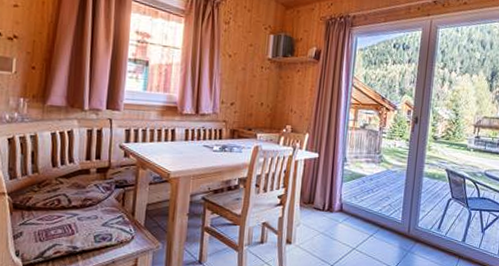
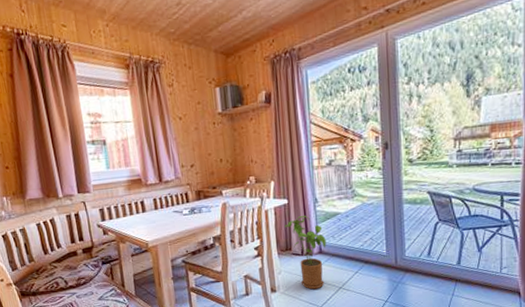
house plant: none [311,171,348,247] -> present [284,215,326,290]

